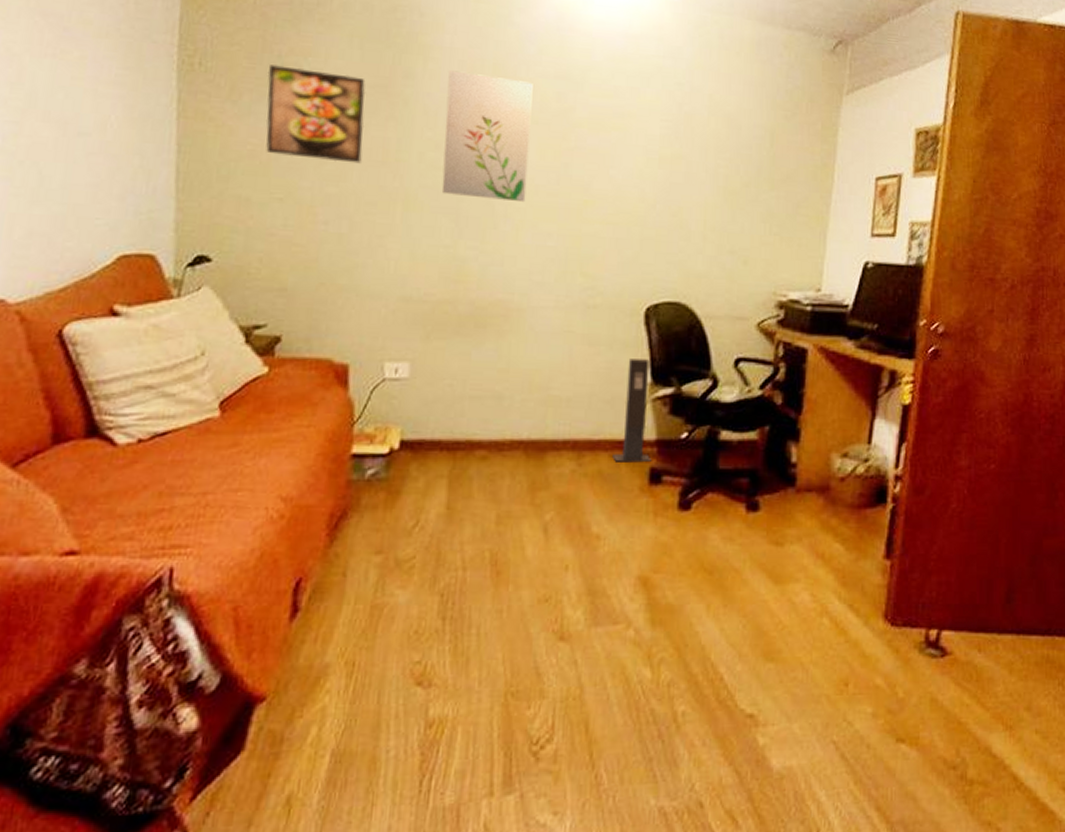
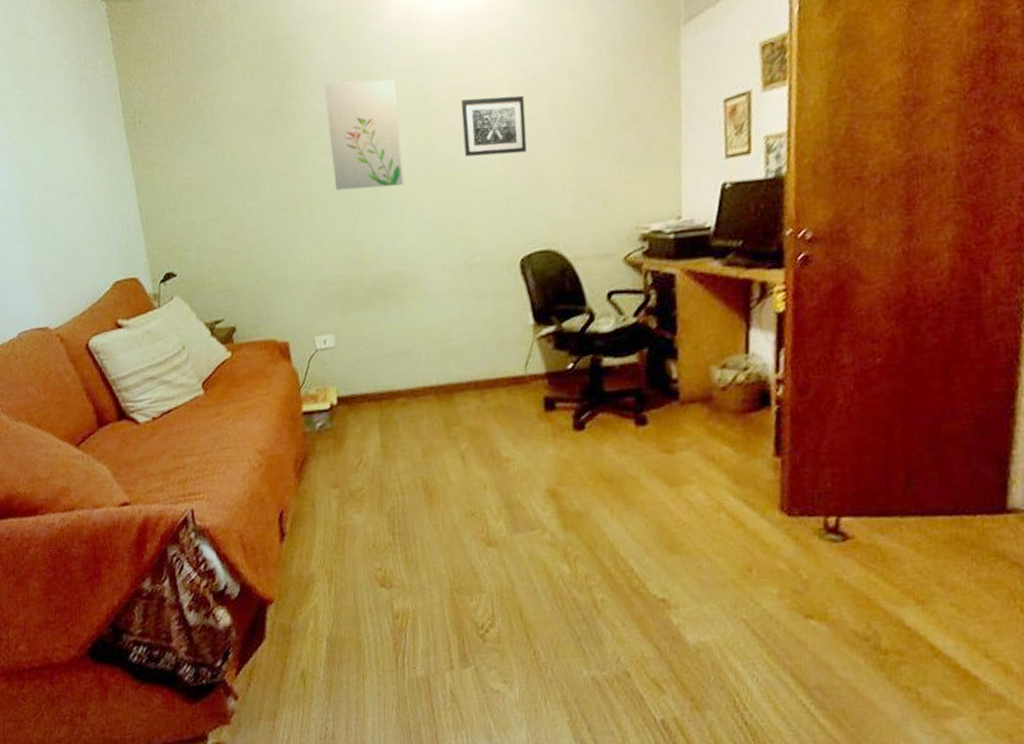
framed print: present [266,65,366,164] -> none [188,106,270,183]
wall art: none [601,122,674,192] -> present [461,95,528,157]
speaker: present [612,359,652,463] -> none [510,304,544,396]

